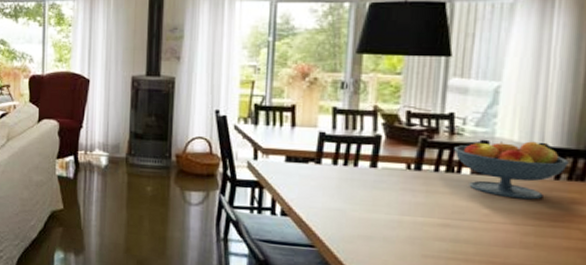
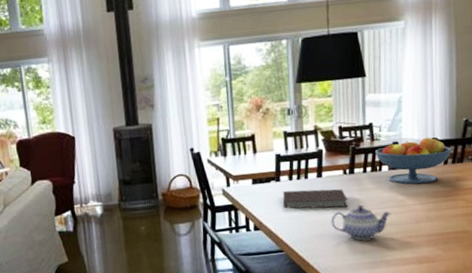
notebook: none [322,177,409,209] -> present [283,189,348,209]
teapot: none [382,210,469,256] -> present [331,205,392,241]

